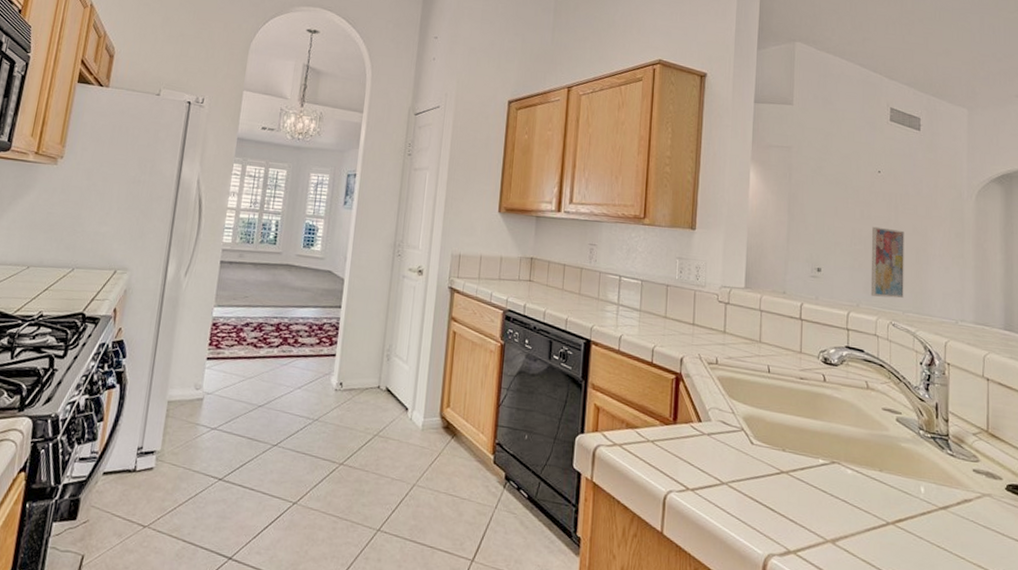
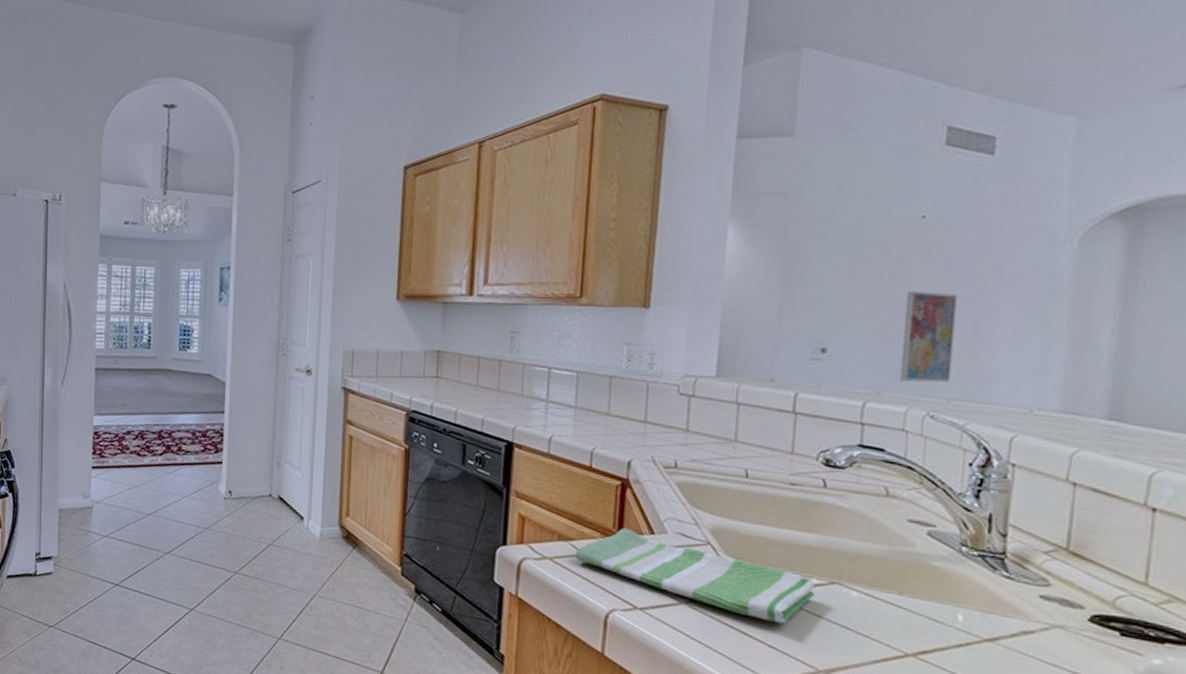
dish towel: none [639,416,822,500] -> present [575,527,815,624]

